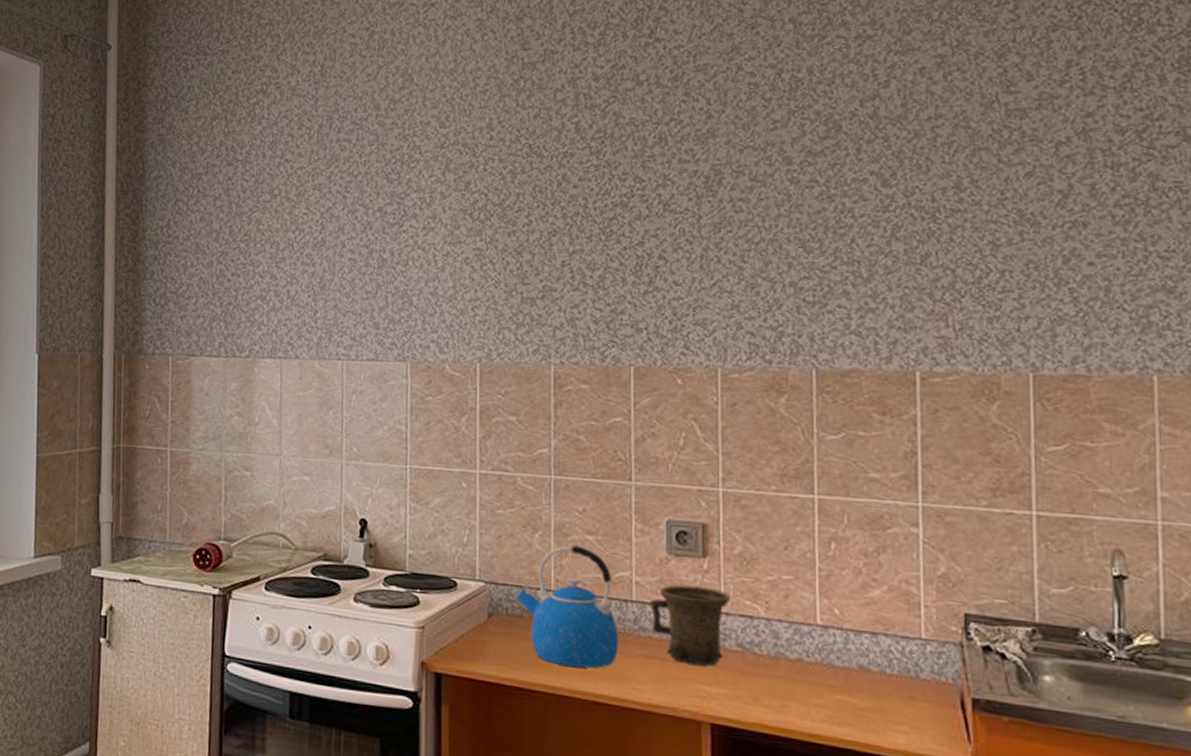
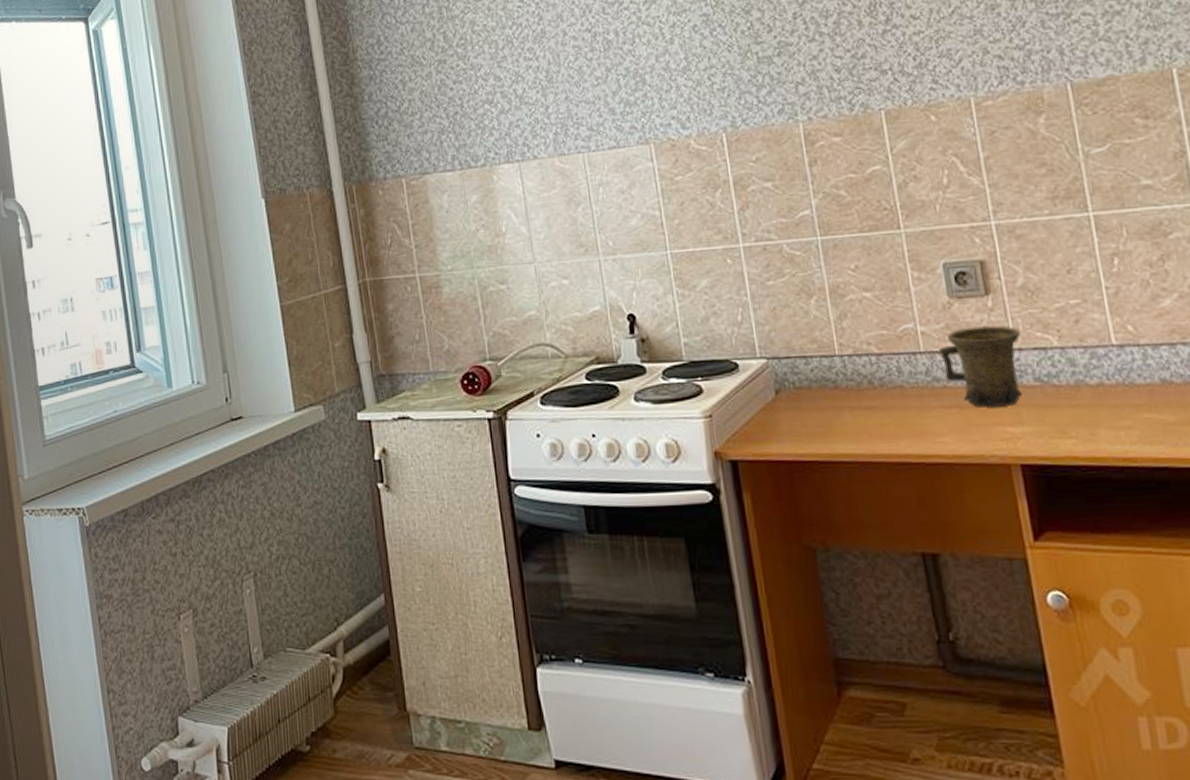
kettle: present [514,545,619,668] -> none [798,304,915,431]

